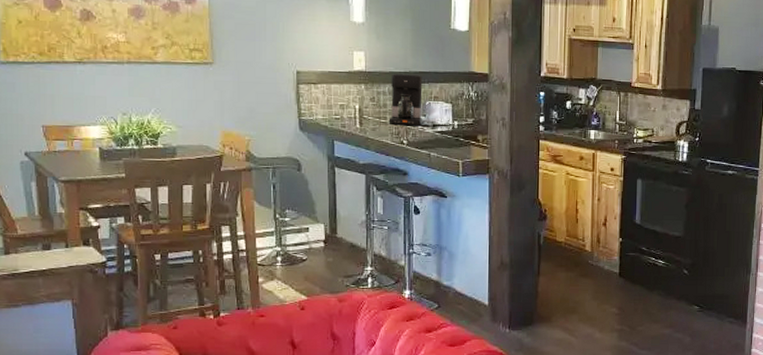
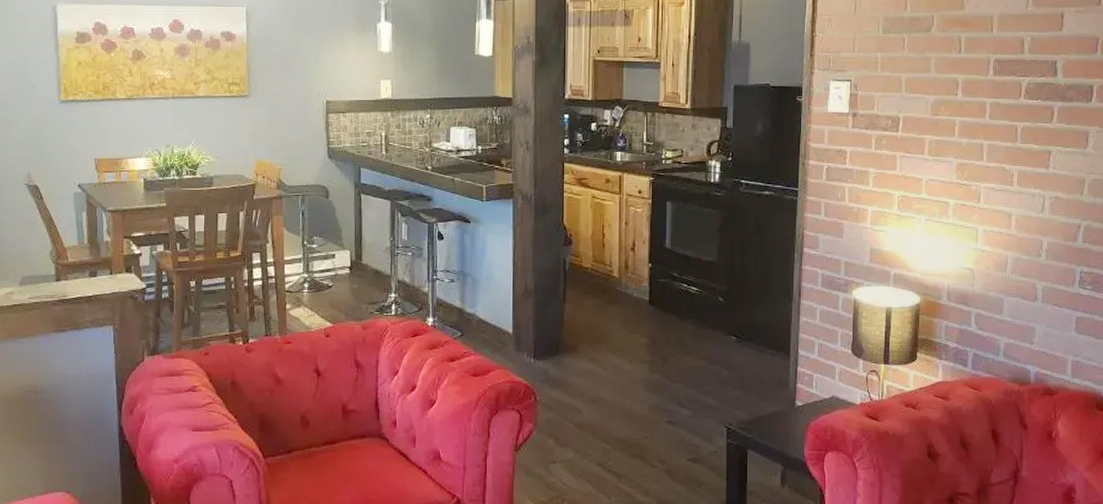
coffee maker: present [389,73,423,126] -> none [413,100,447,152]

